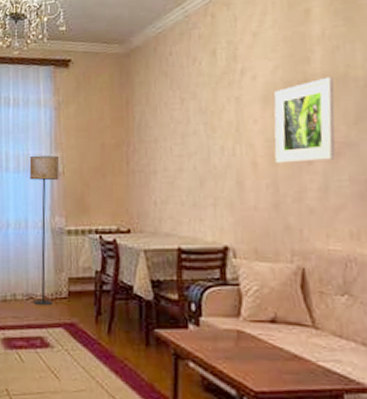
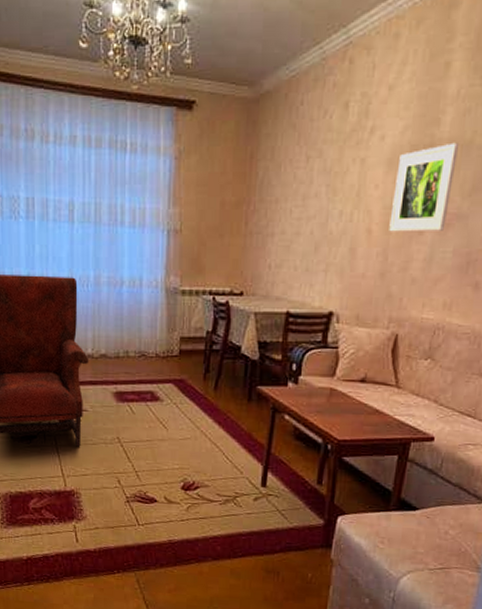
floor lamp: present [29,155,59,306] -> none [145,209,176,363]

